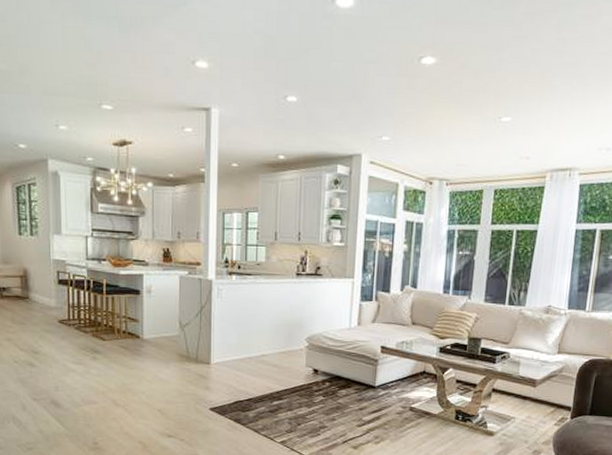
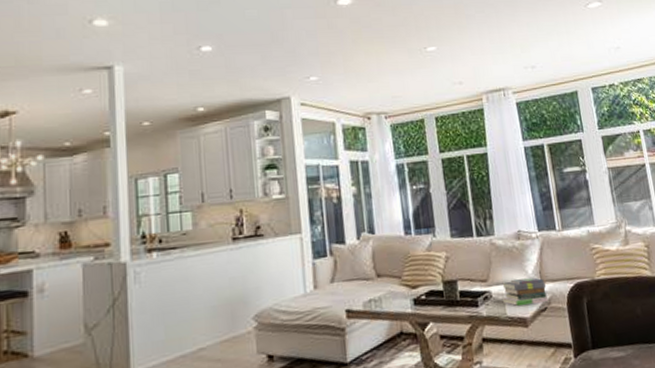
books: none [517,346,561,371] -> present [501,277,548,306]

